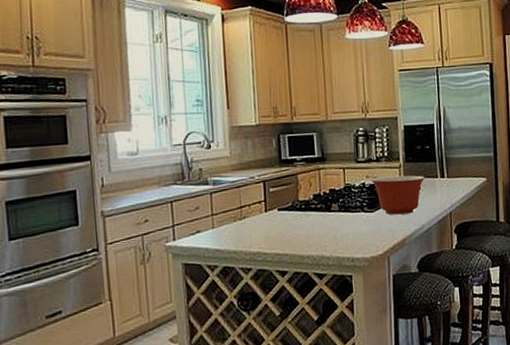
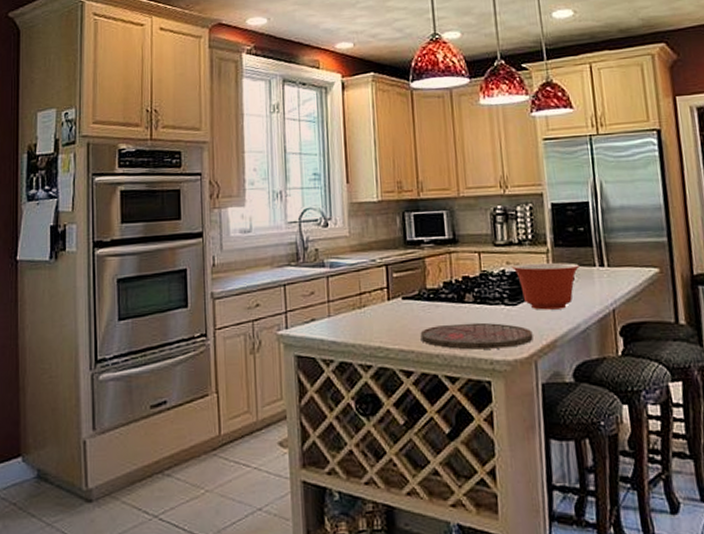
cutting board: none [293,227,387,251] -> present [420,322,533,350]

